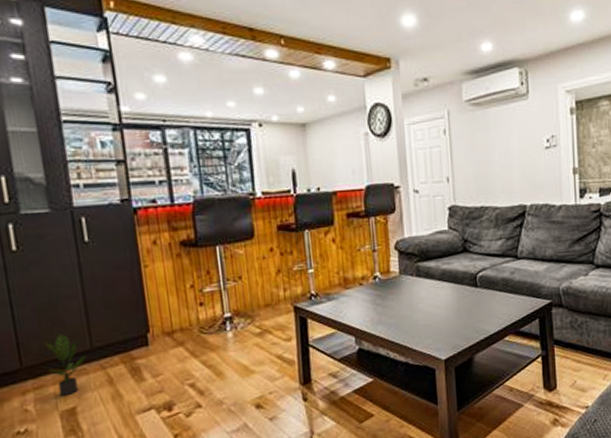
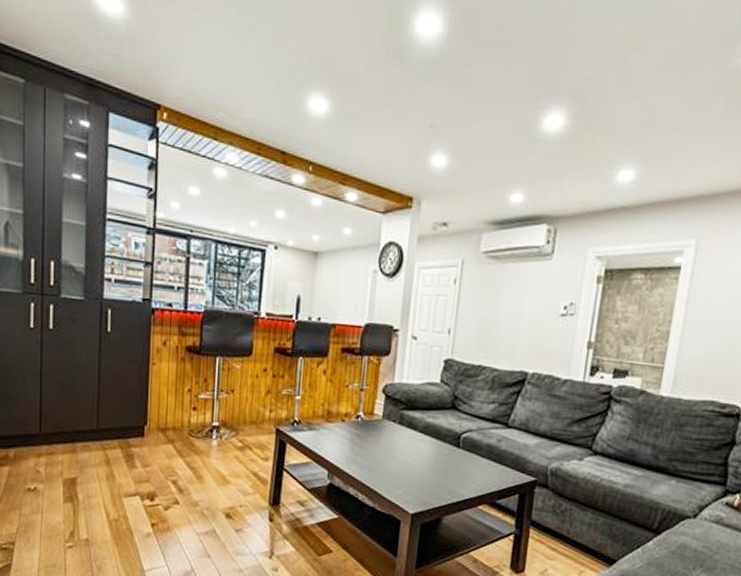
potted plant: present [42,333,87,397] -> none [60,410,92,467]

